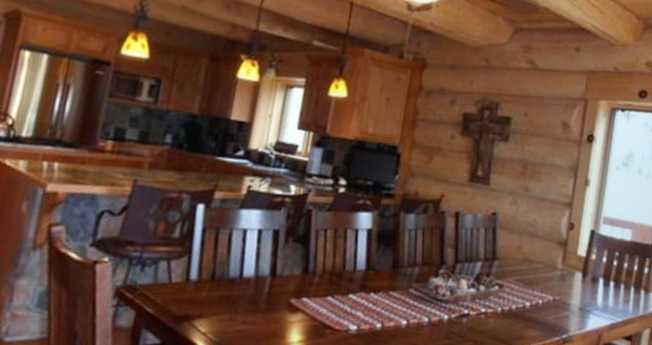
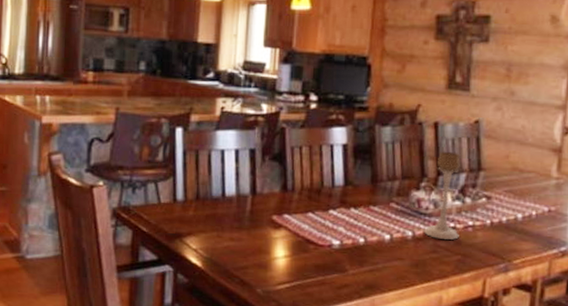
candle holder: none [439,240,478,326] -> present [424,151,461,240]

